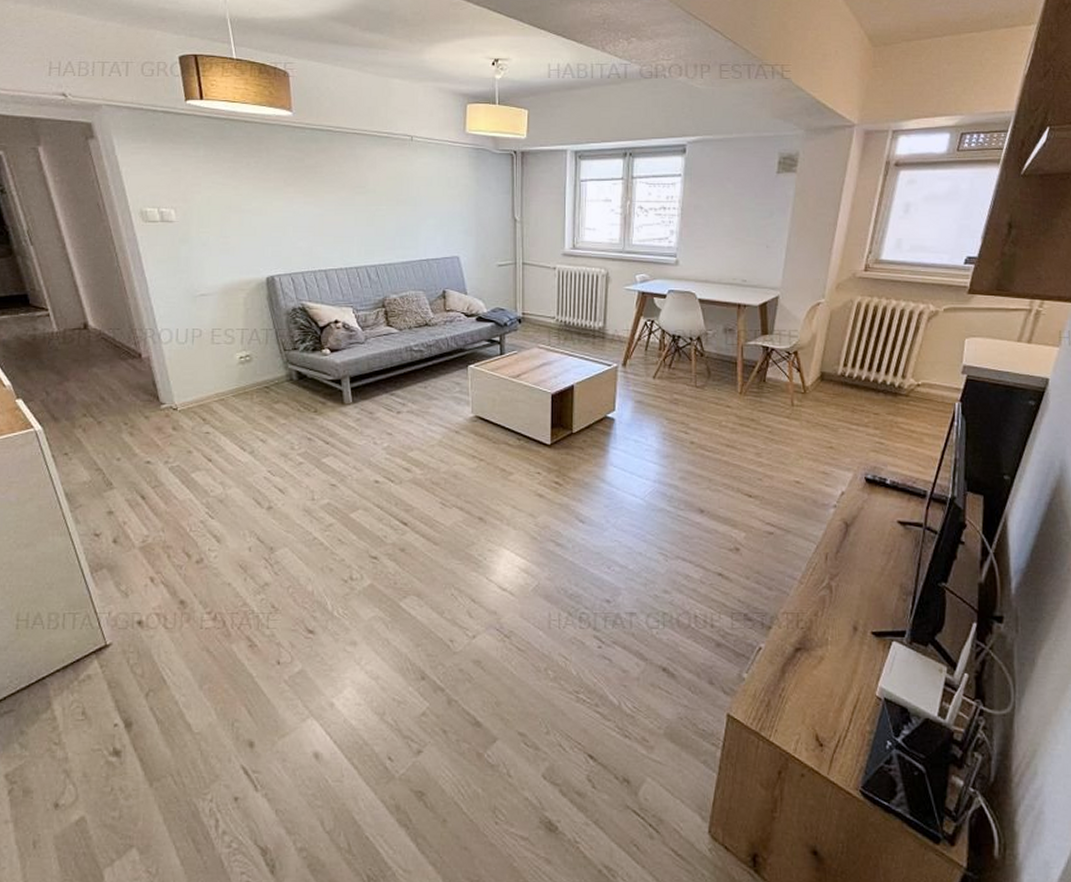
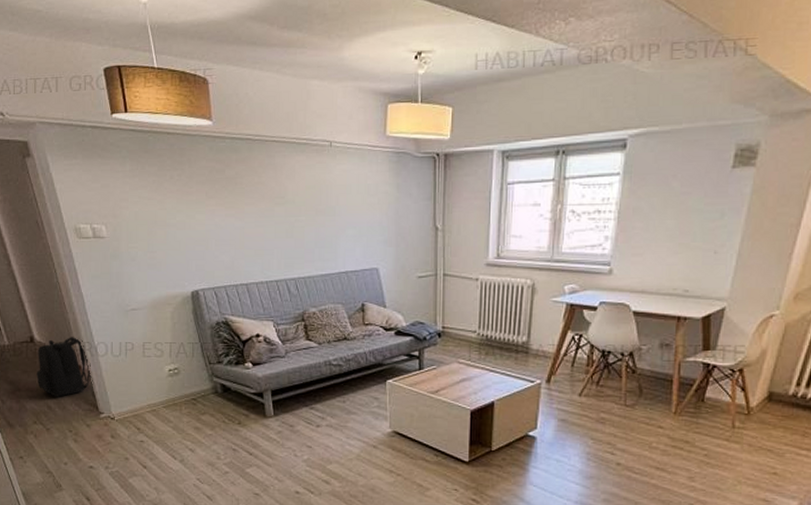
backpack: none [89,323,155,387] -> present [36,337,93,397]

